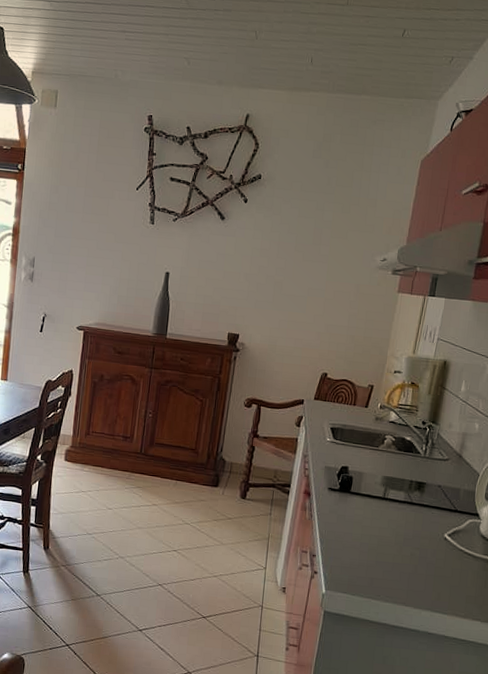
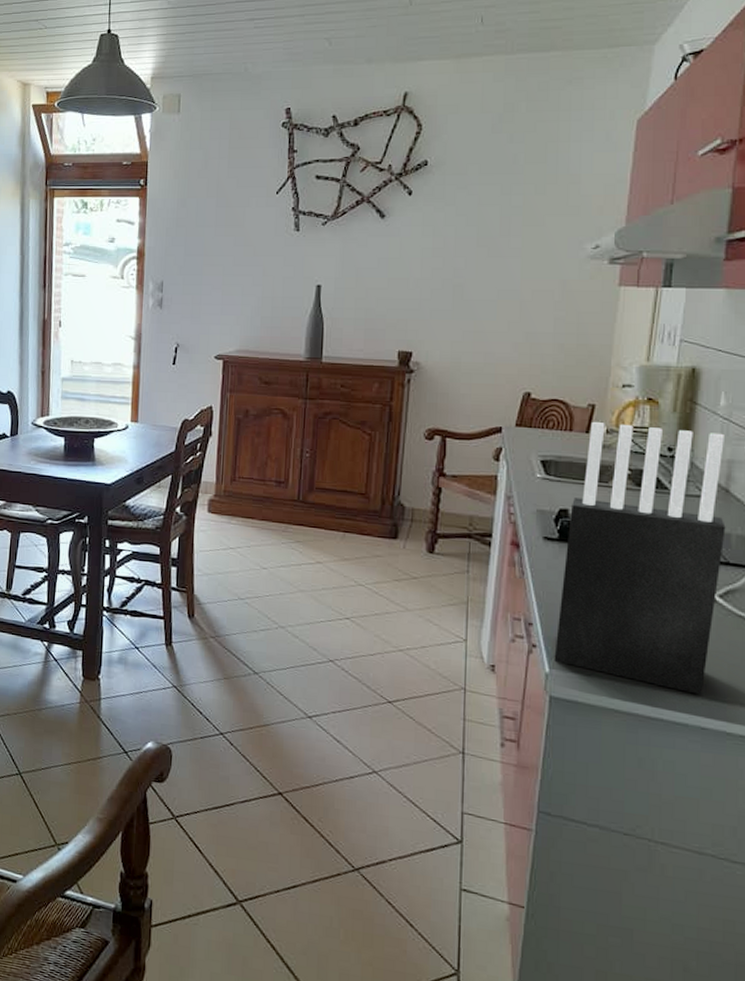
knife block: none [329,398,462,609] -> present [554,421,726,695]

